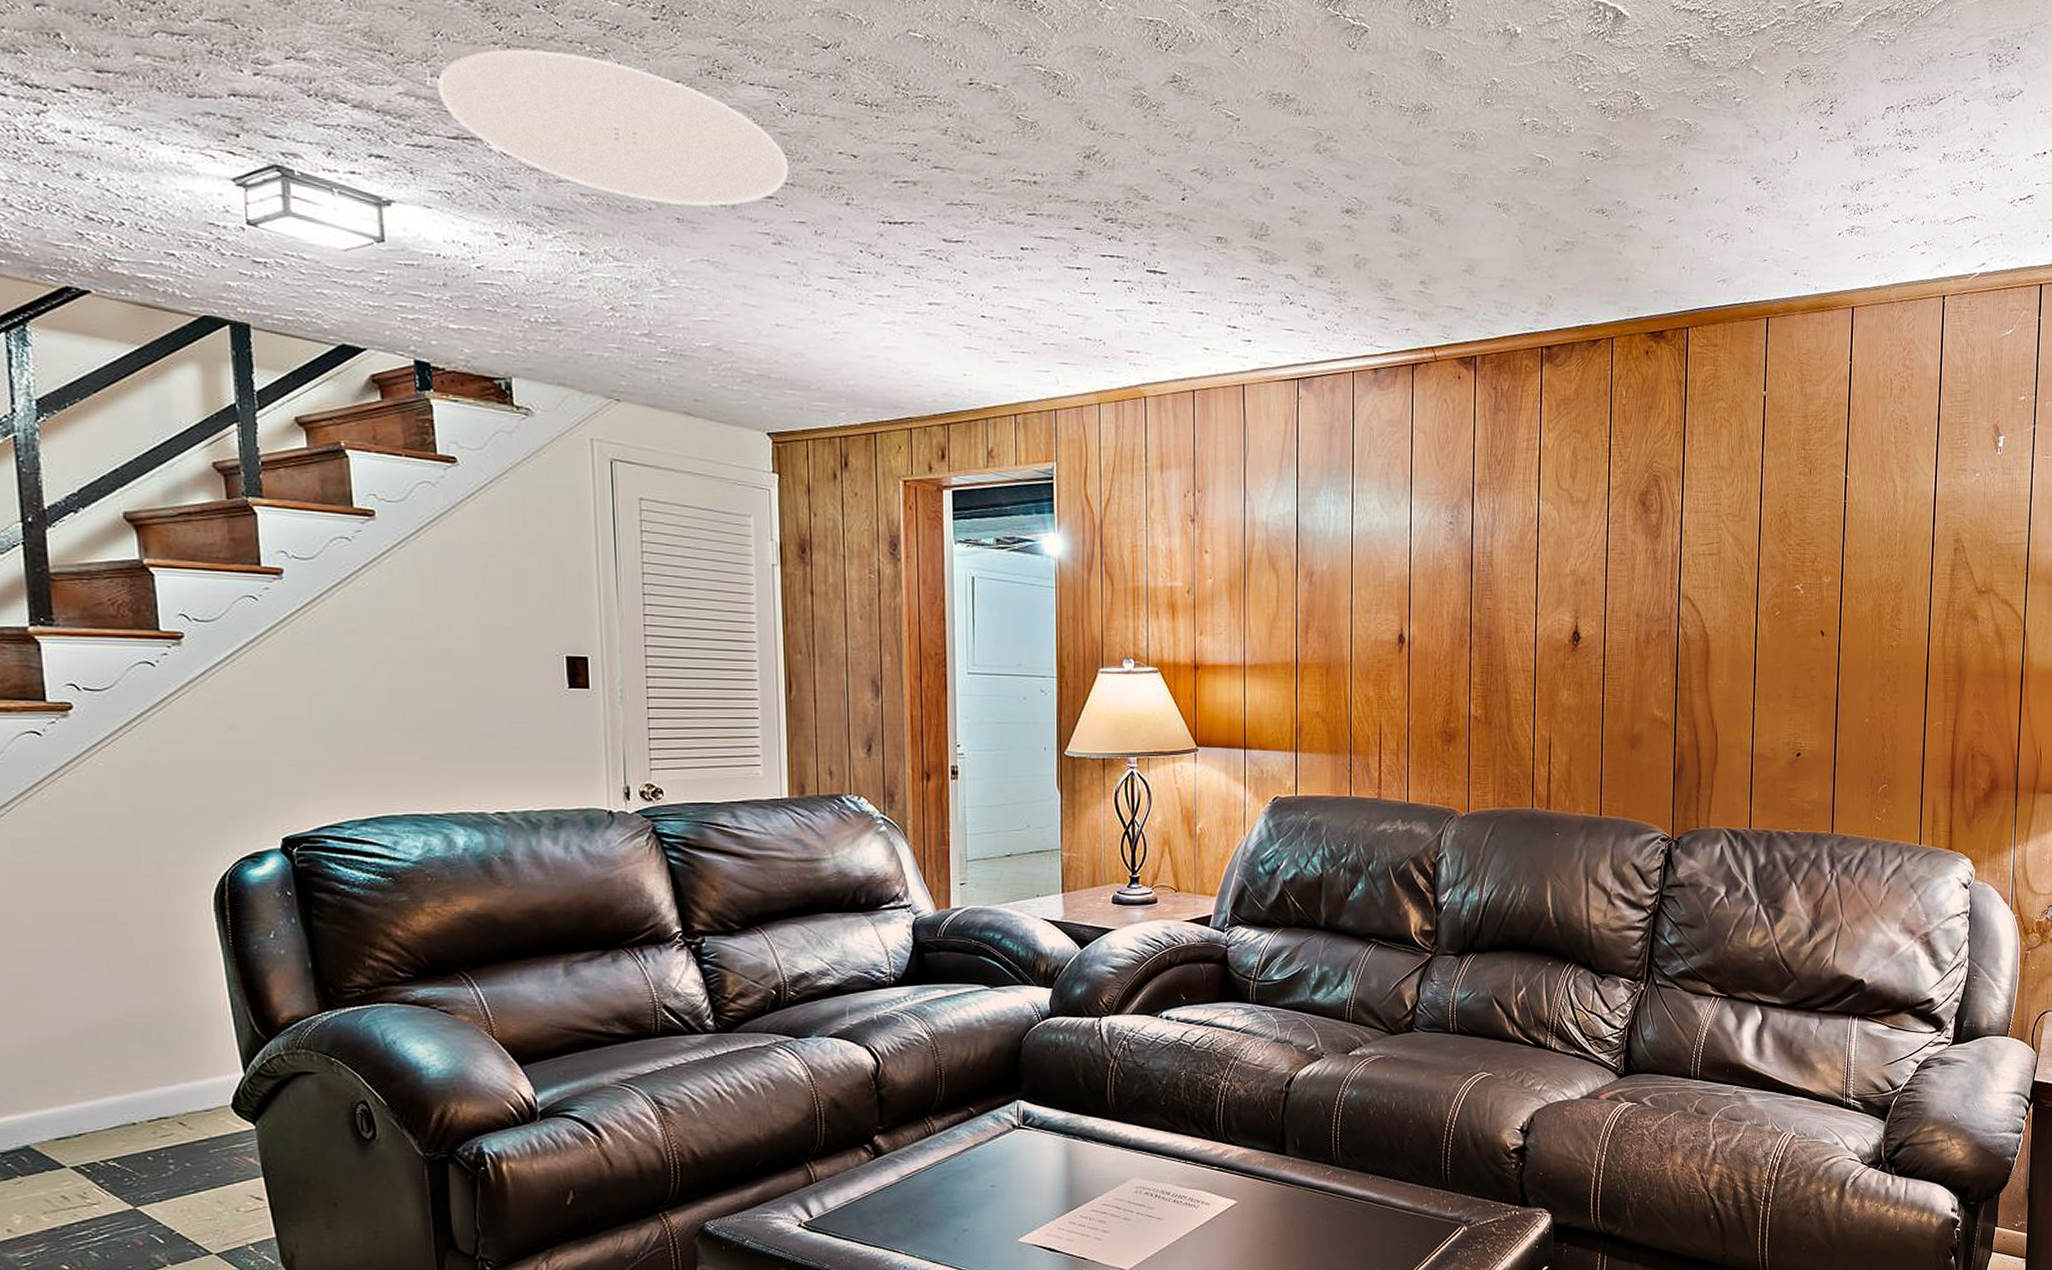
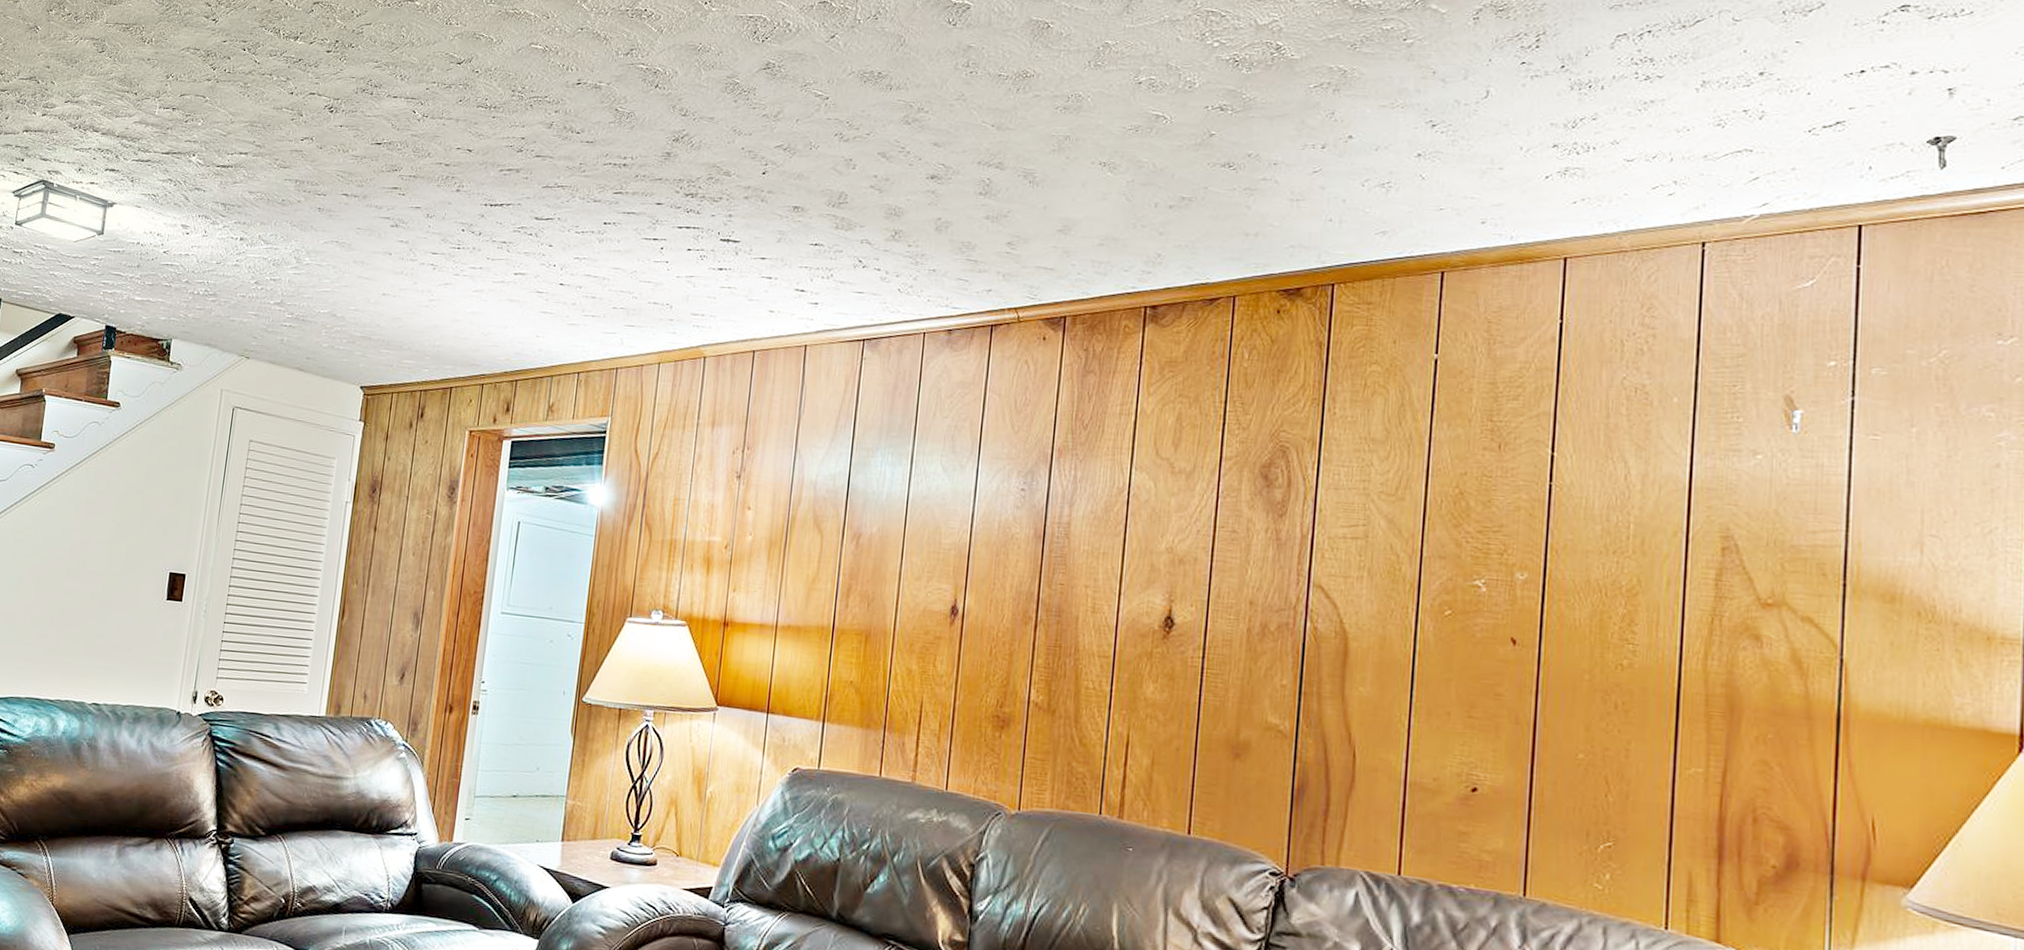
ceiling light: present [437,49,789,207] -> none [162,83,415,198]

